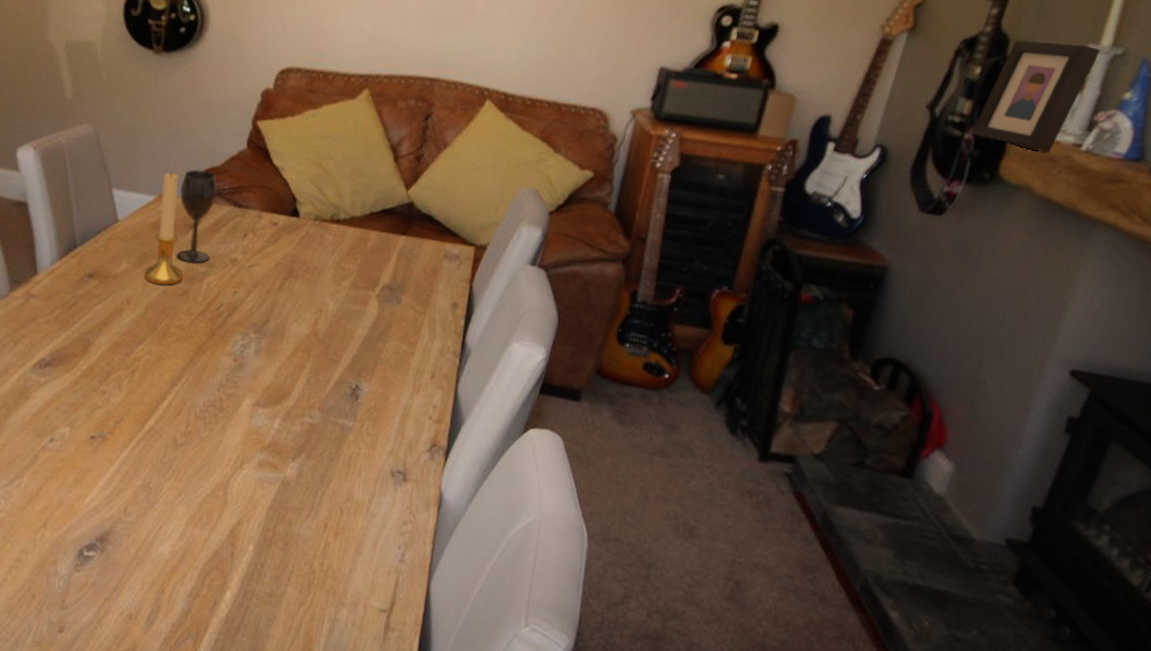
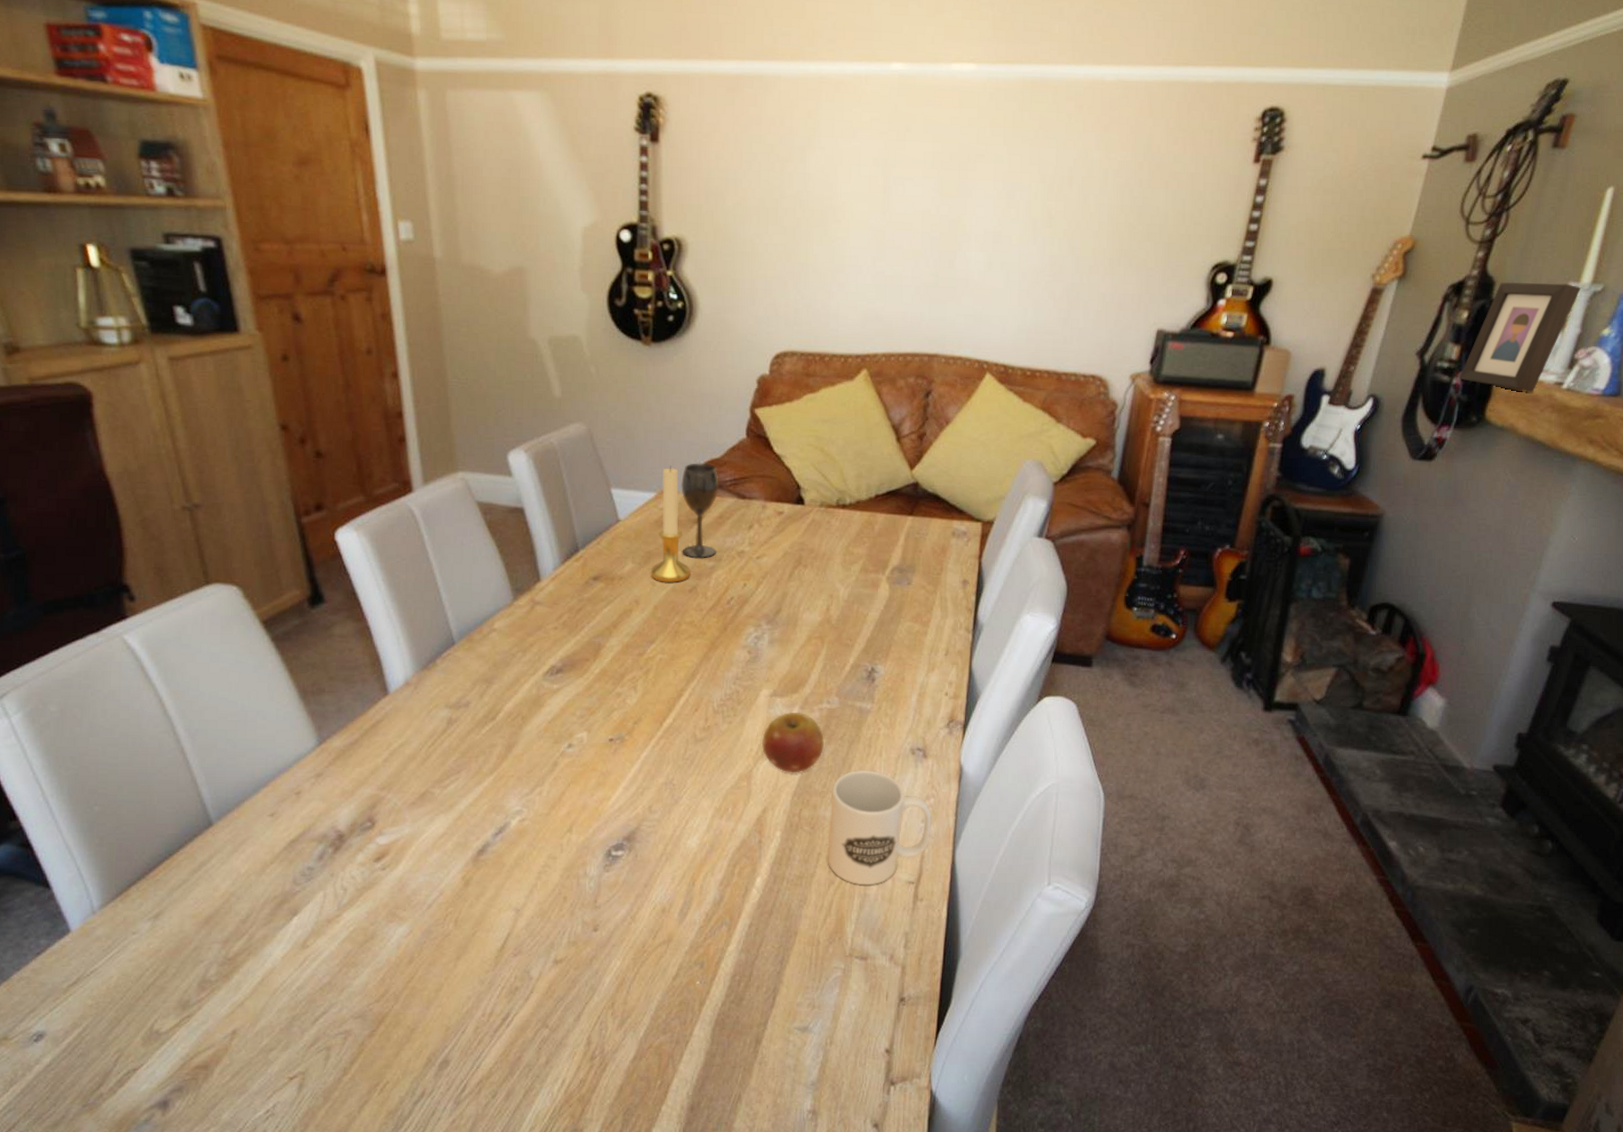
fruit: none [240,424,304,486] -> present [761,713,824,773]
mug: none [299,488,408,610] -> present [827,770,932,886]

